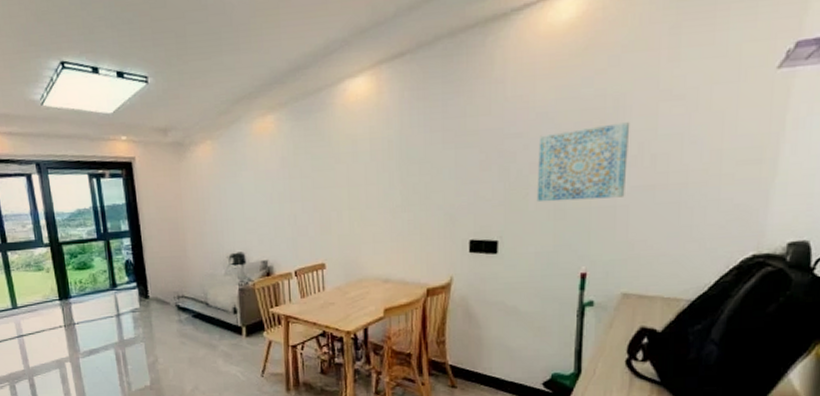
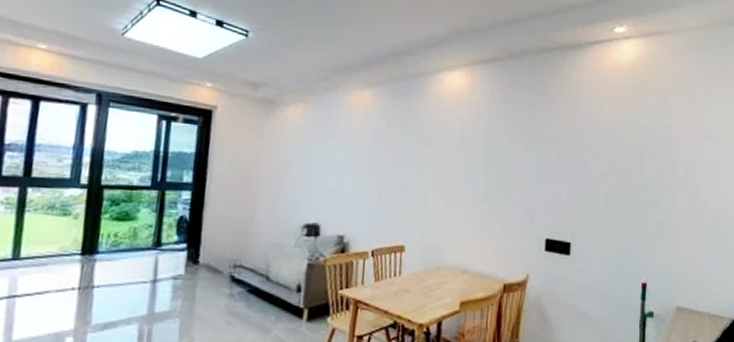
wall art: present [536,122,630,203] -> none [604,150,677,216]

